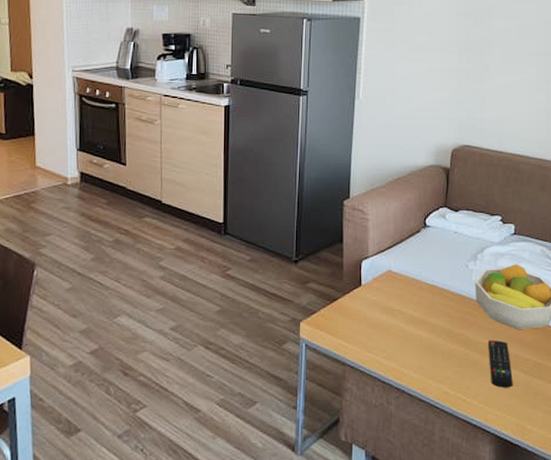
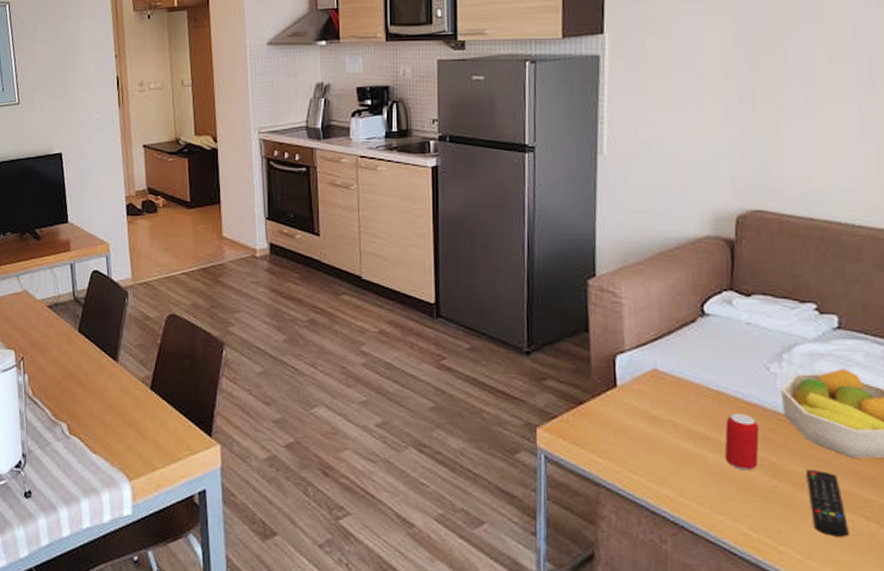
beverage can: none [435,302,459,344] -> present [724,413,759,471]

